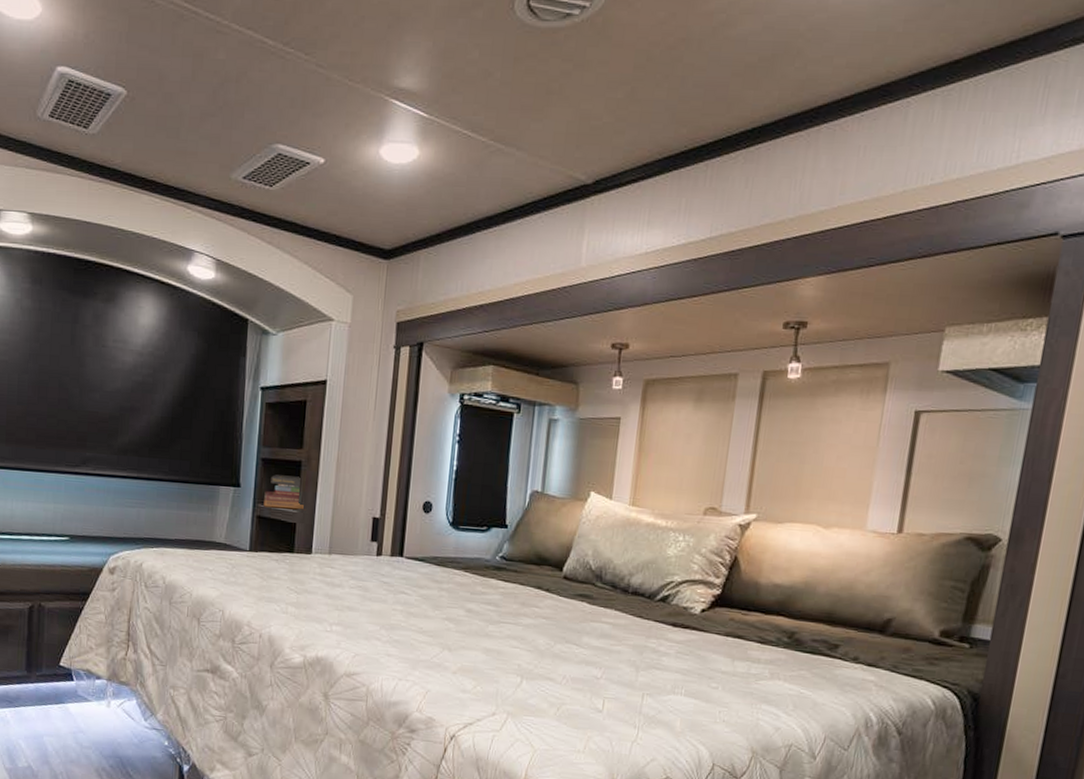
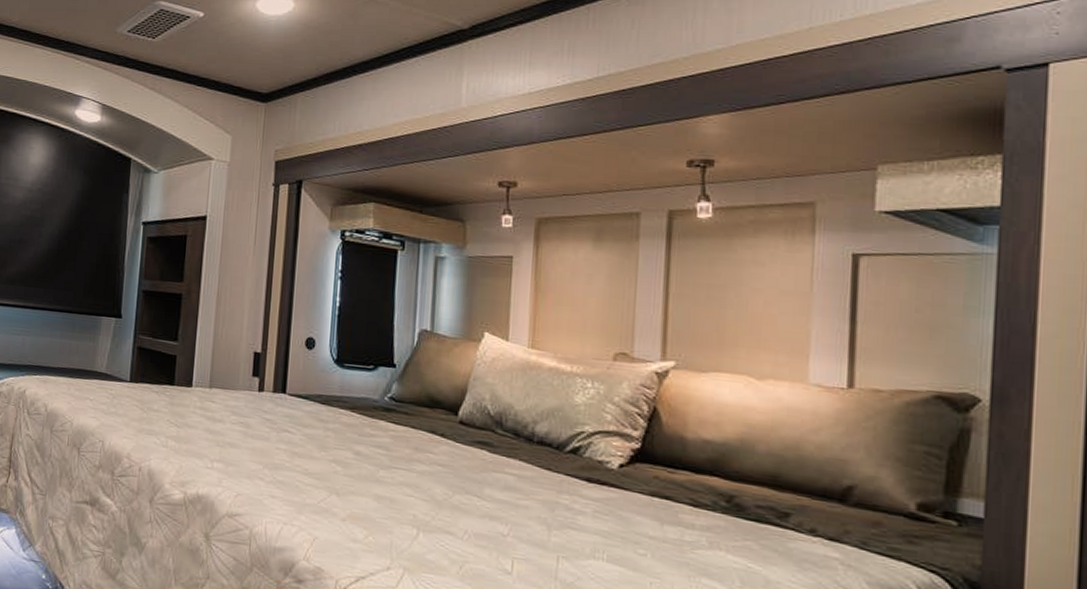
books: present [264,474,306,510] -> none [144,307,187,343]

